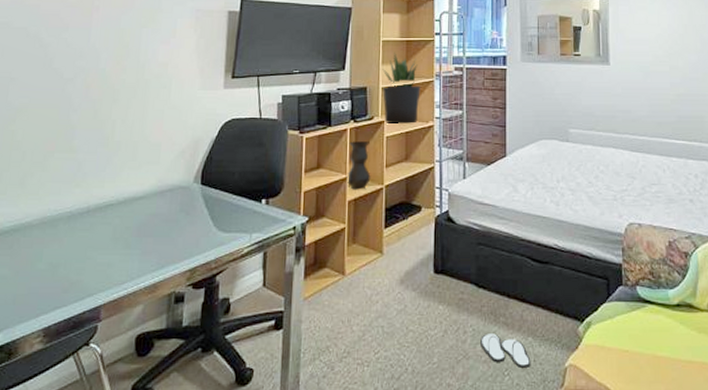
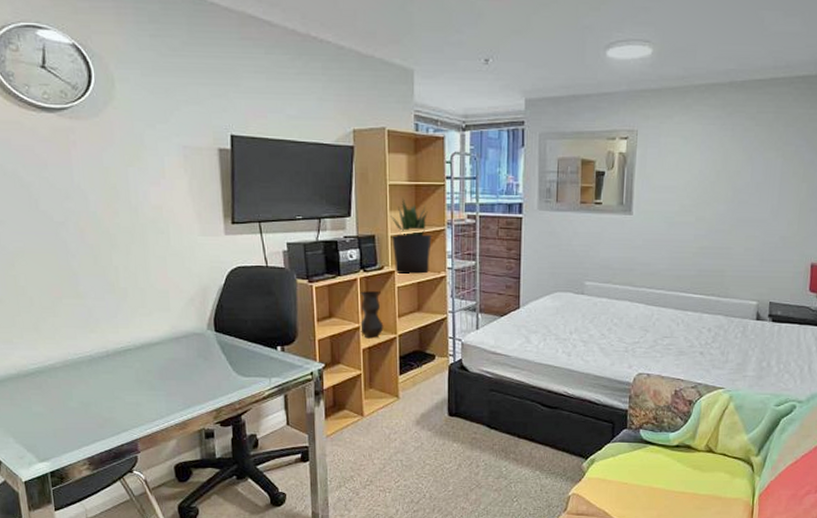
slippers: present [480,333,531,368] -> none [492,467,538,495]

